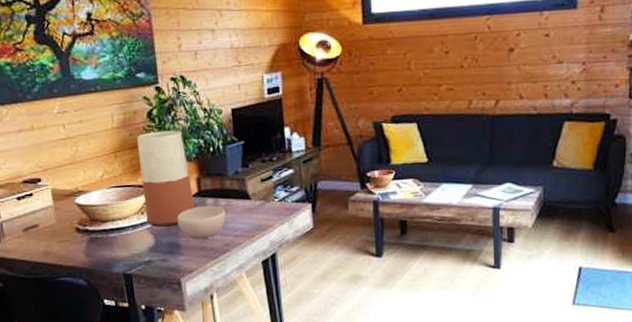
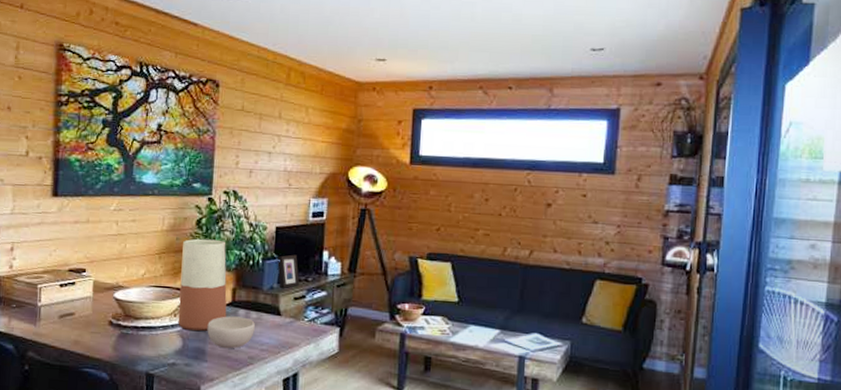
picture frame: none [238,135,264,171] -> present [277,254,299,288]

